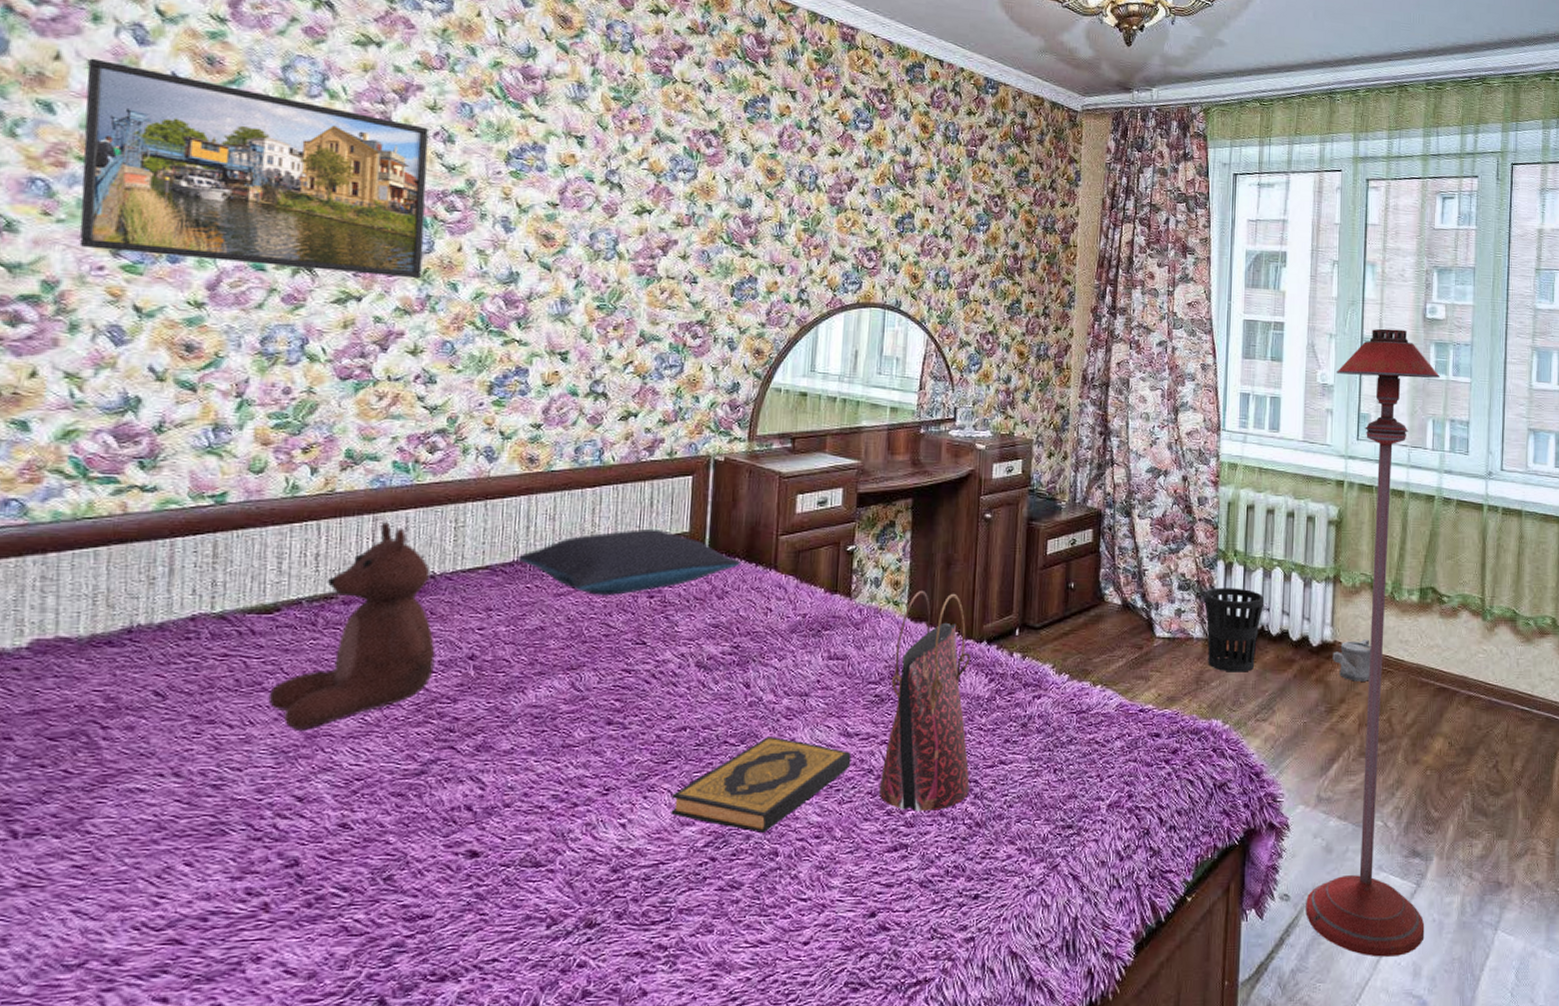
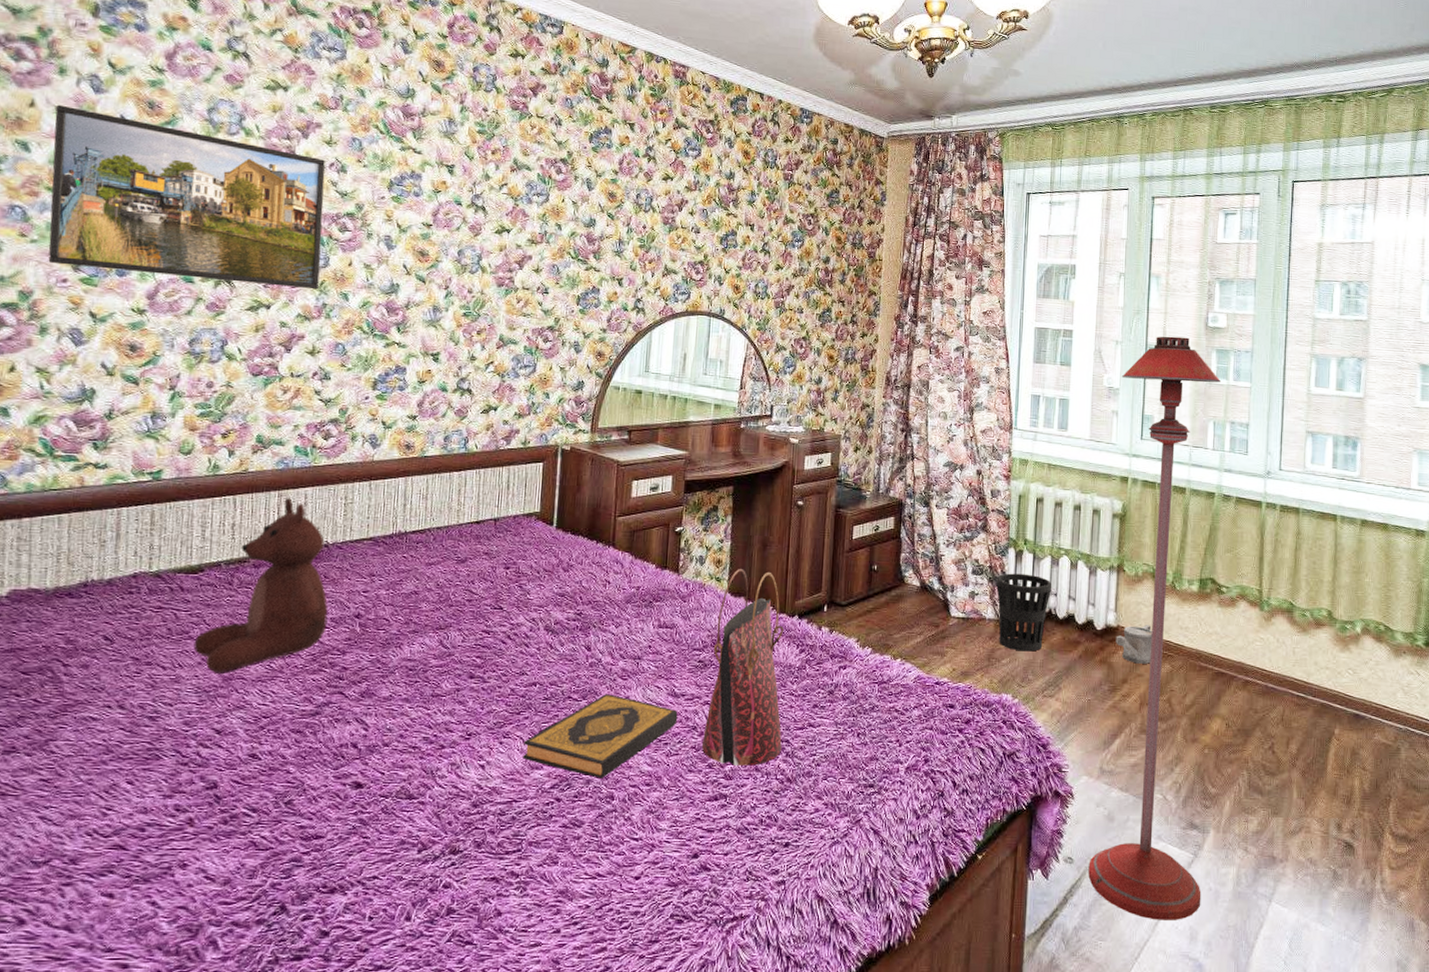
pillow: present [518,529,742,595] -> none [396,509,585,566]

